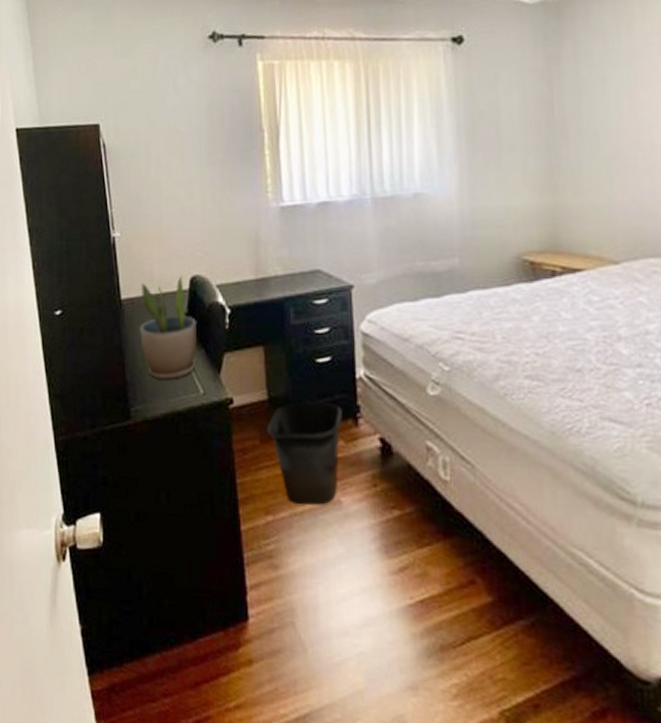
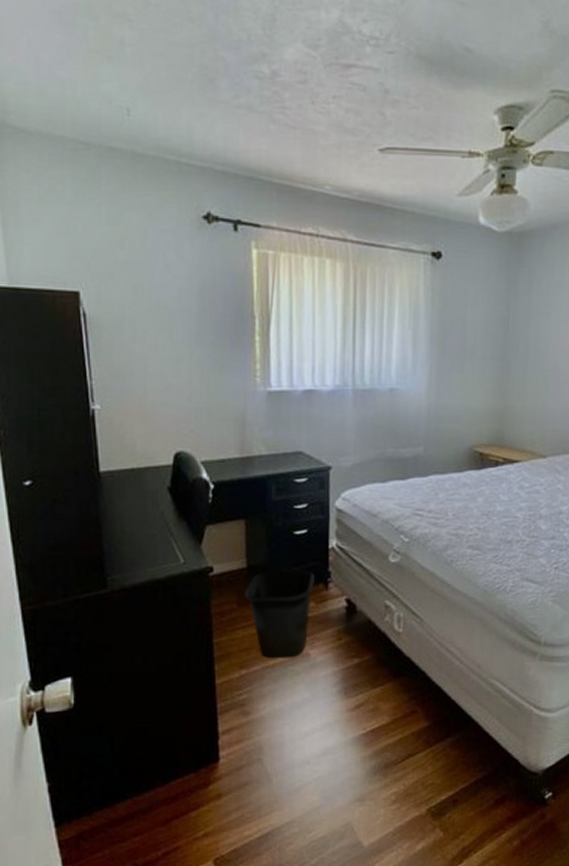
potted plant: present [139,275,198,379] -> none [118,450,180,549]

